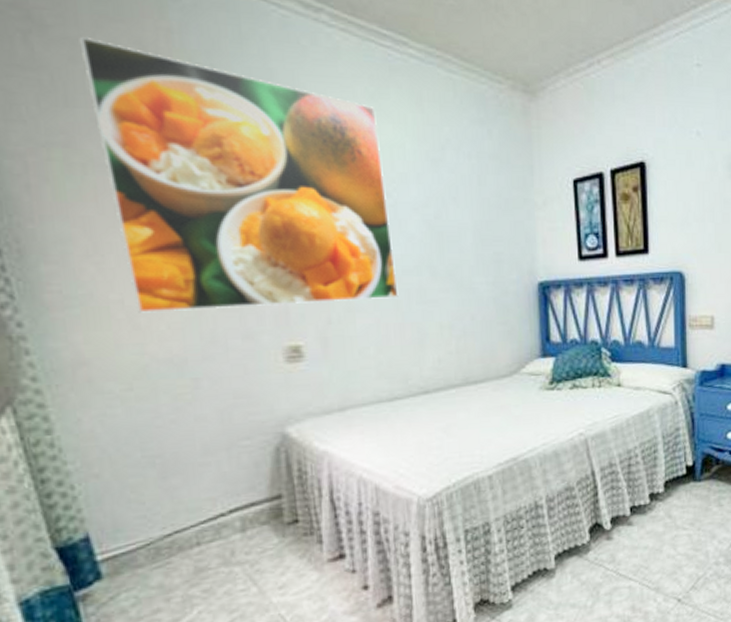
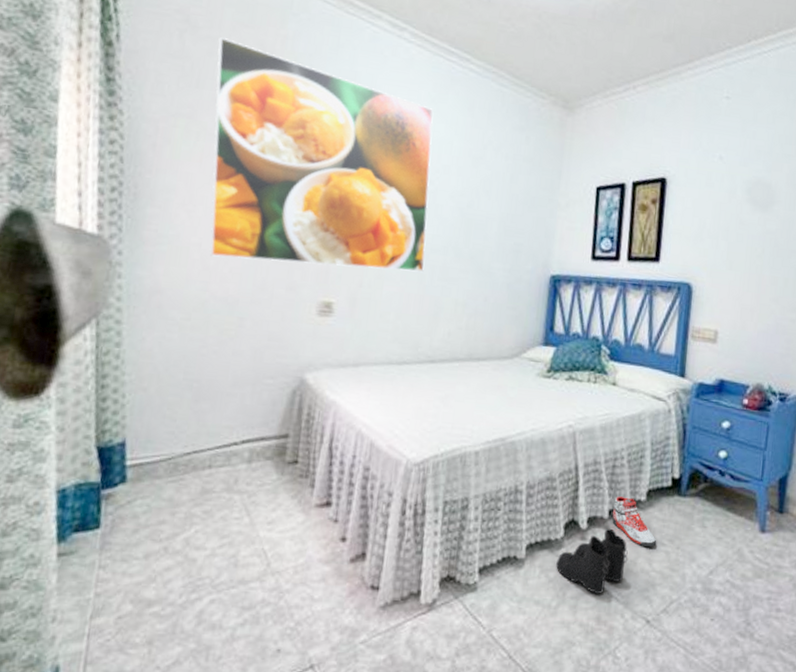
boots: none [586,524,654,586] -> present [556,528,628,594]
sneaker: none [634,491,679,535] -> present [612,496,657,547]

